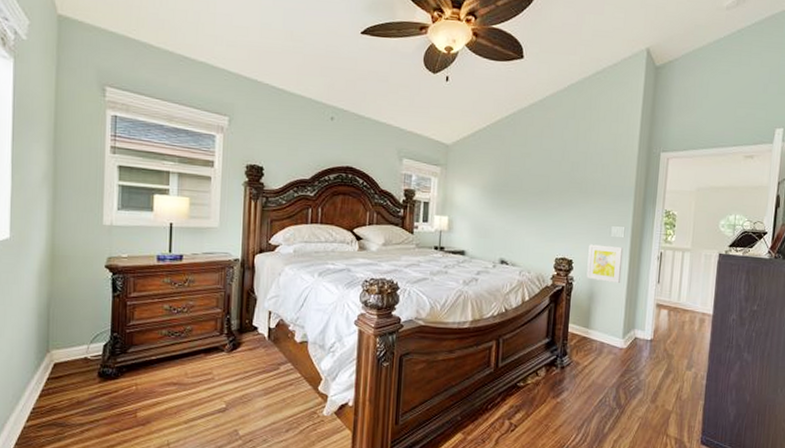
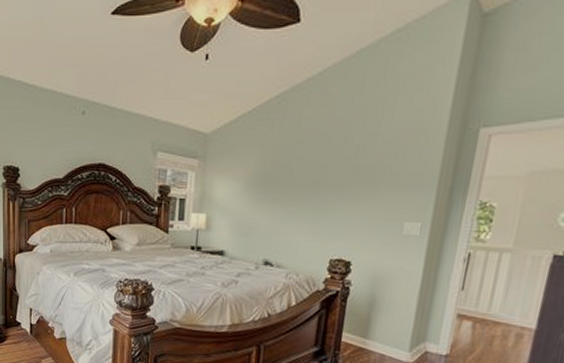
wall art: present [586,244,624,284] -> none [367,243,418,290]

